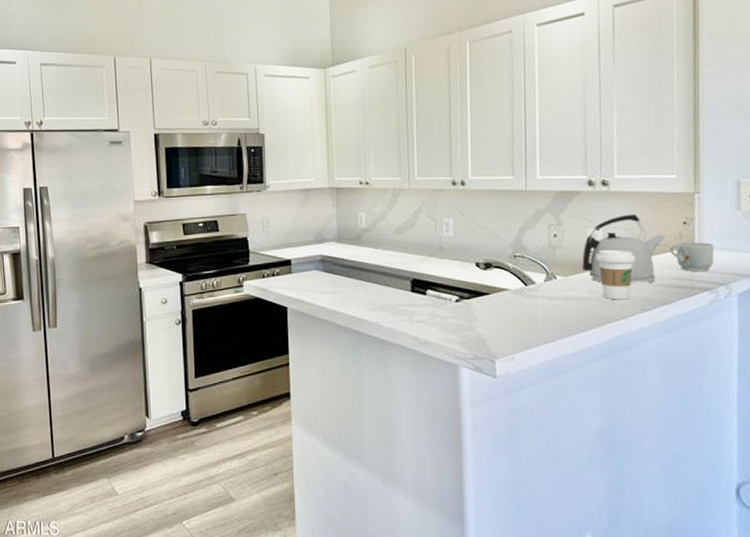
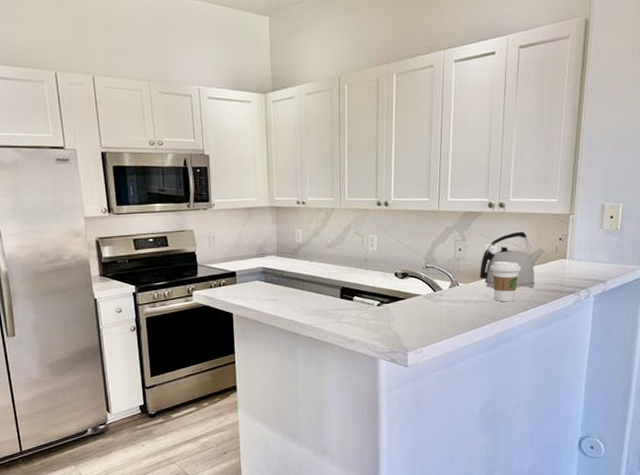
mug: present [670,241,715,272] -> none [548,254,581,279]

